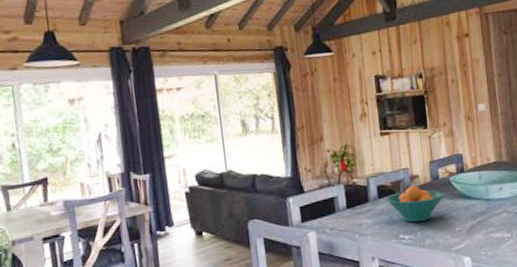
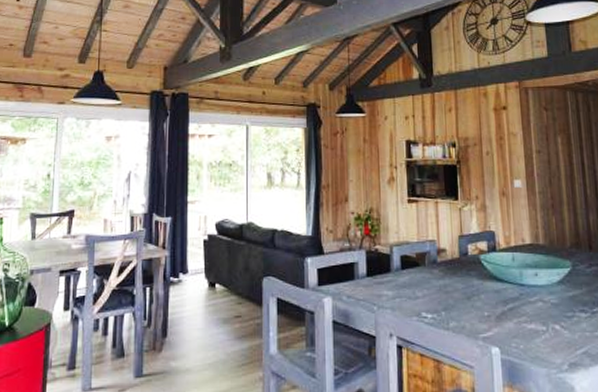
fruit bowl: present [385,185,444,223] -> none [408,259,473,301]

